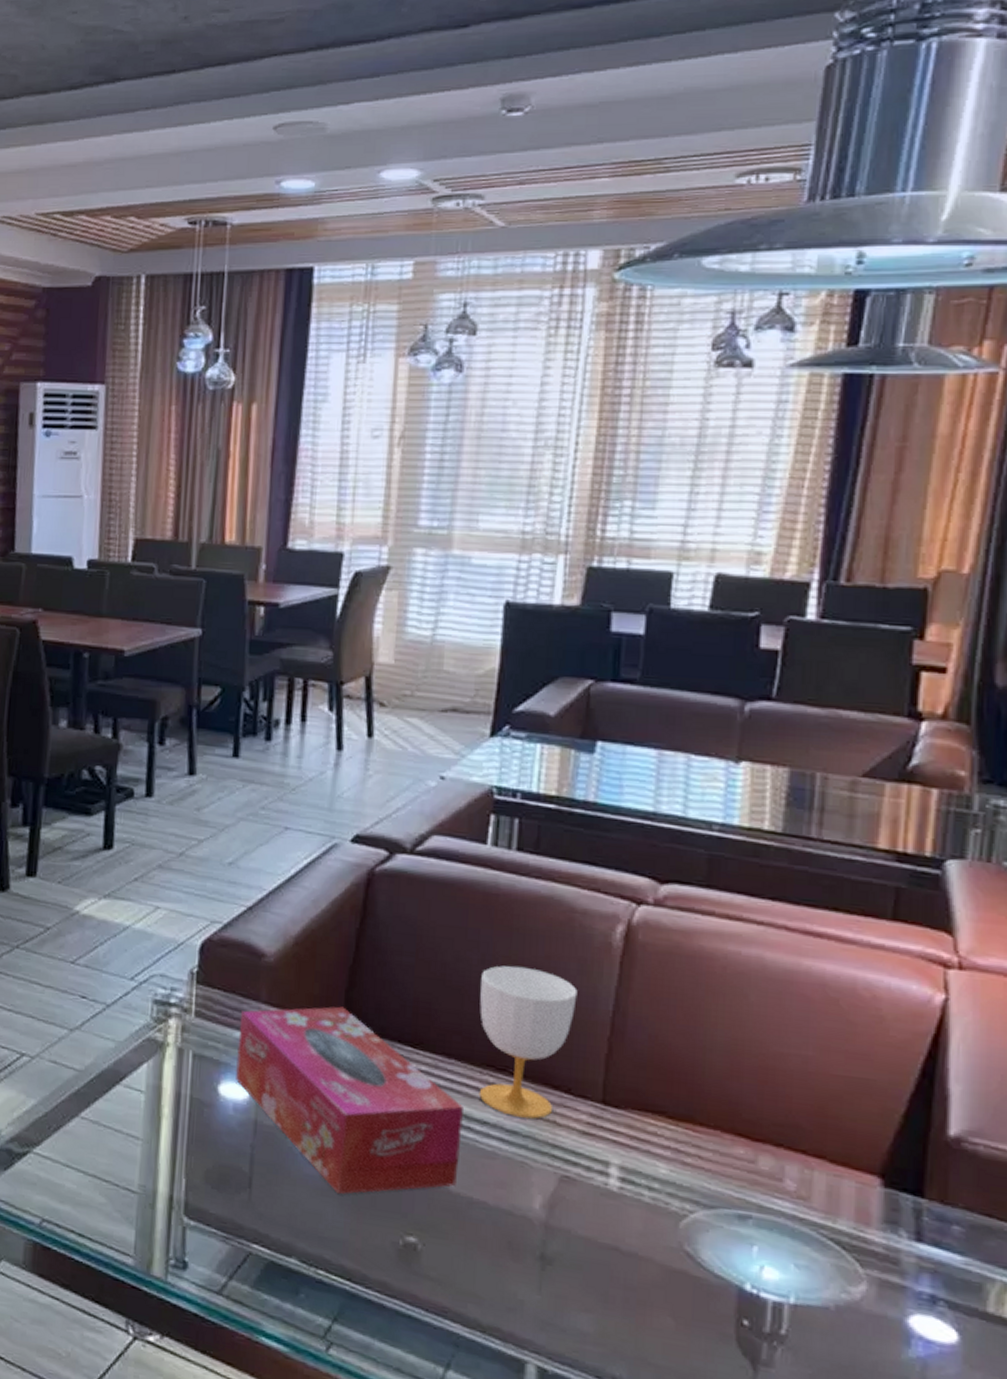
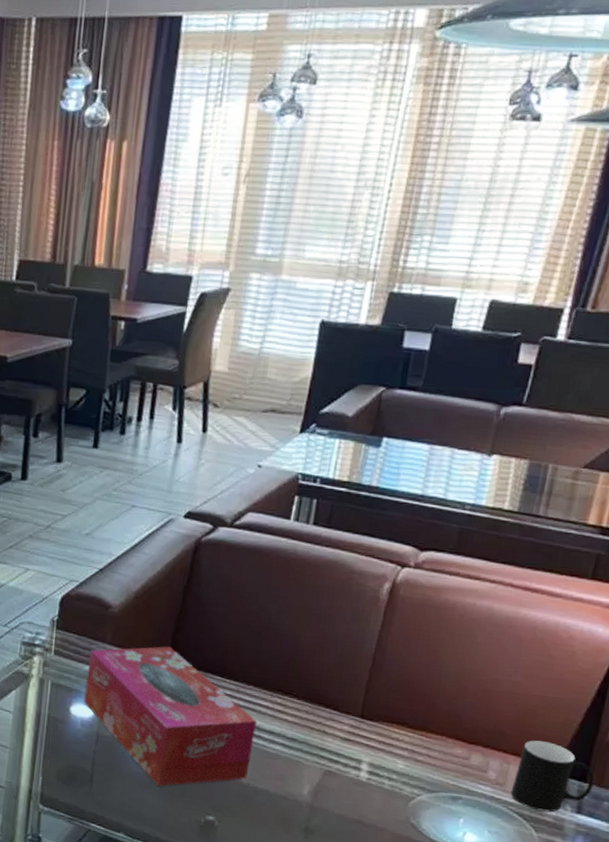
cup: present [478,965,578,1119] -> none [269,614,350,730]
cup: none [819,1137,935,1239] -> present [510,740,595,812]

